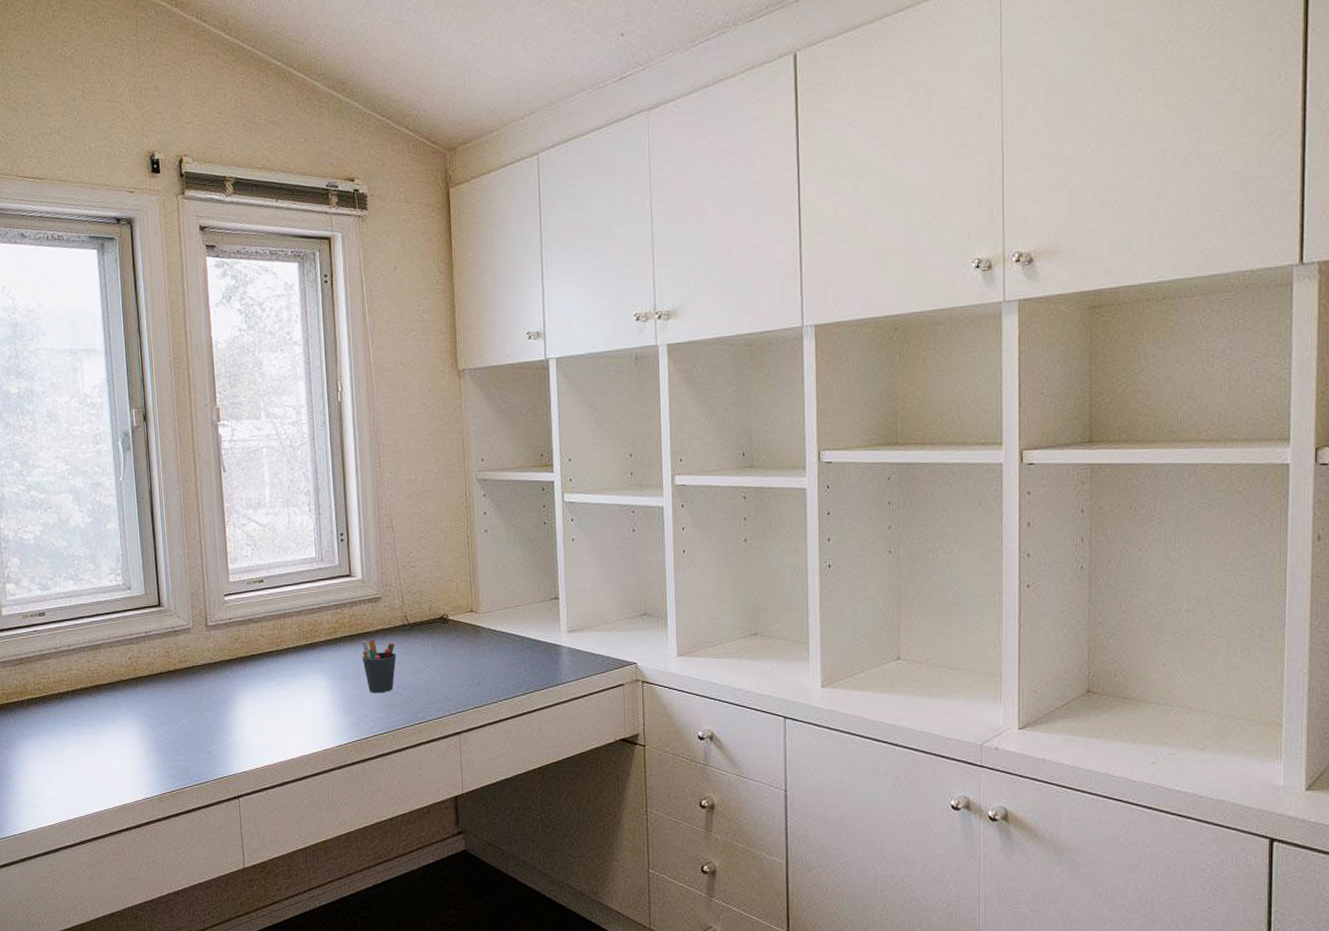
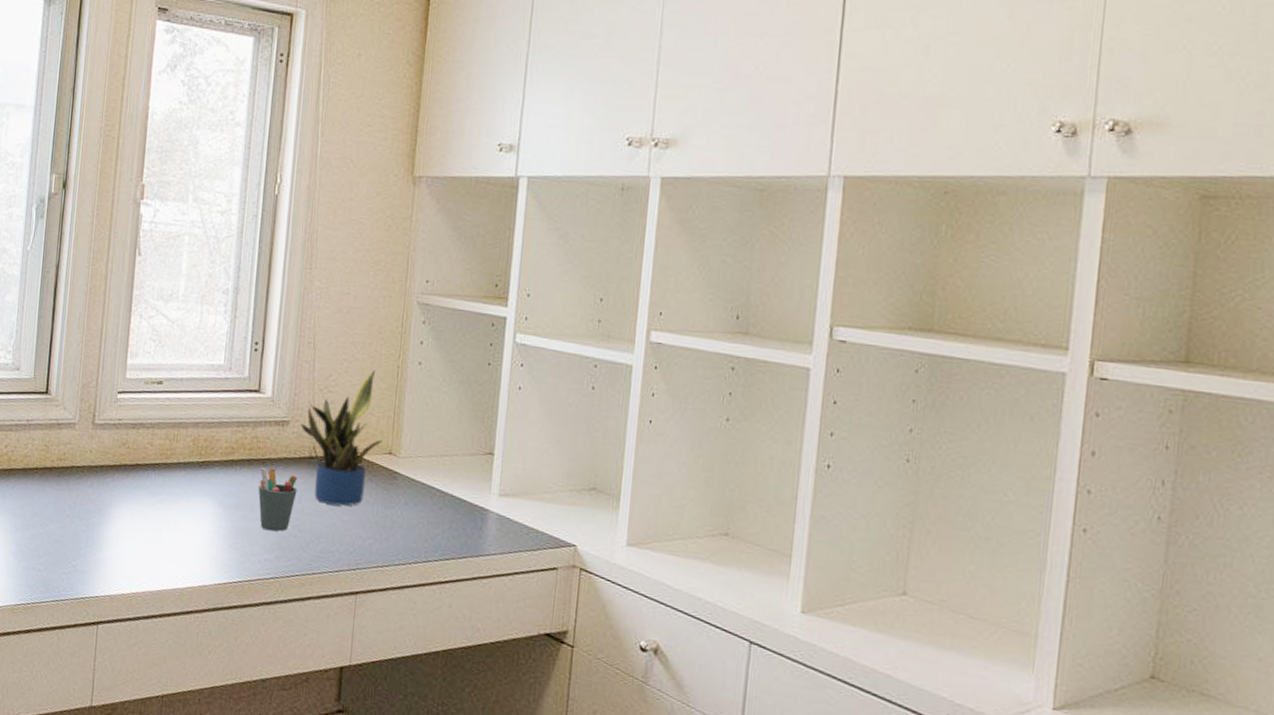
potted plant: none [391,542,464,663] -> present [300,370,383,507]

